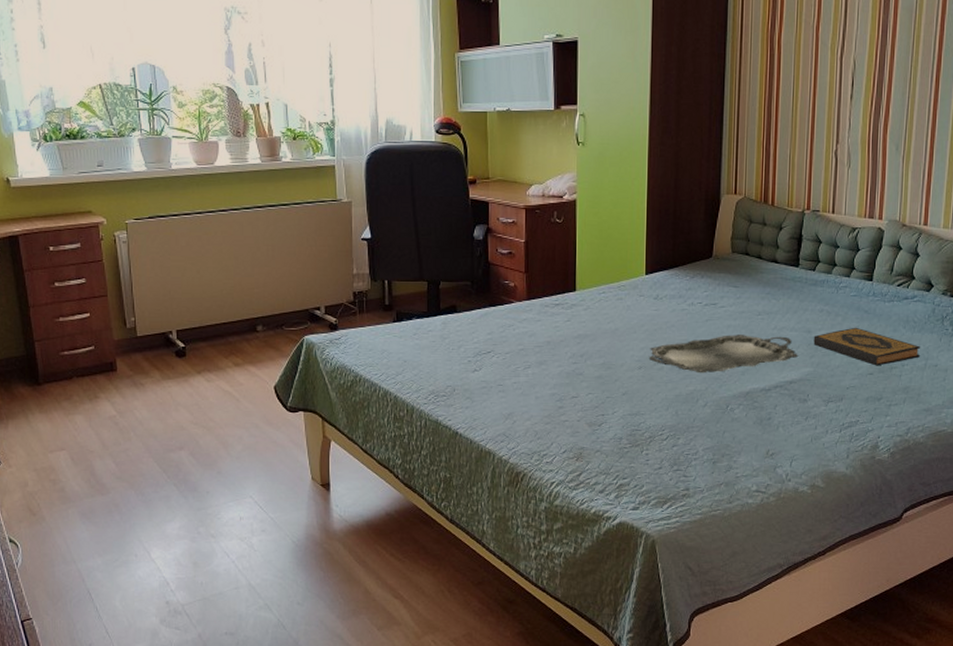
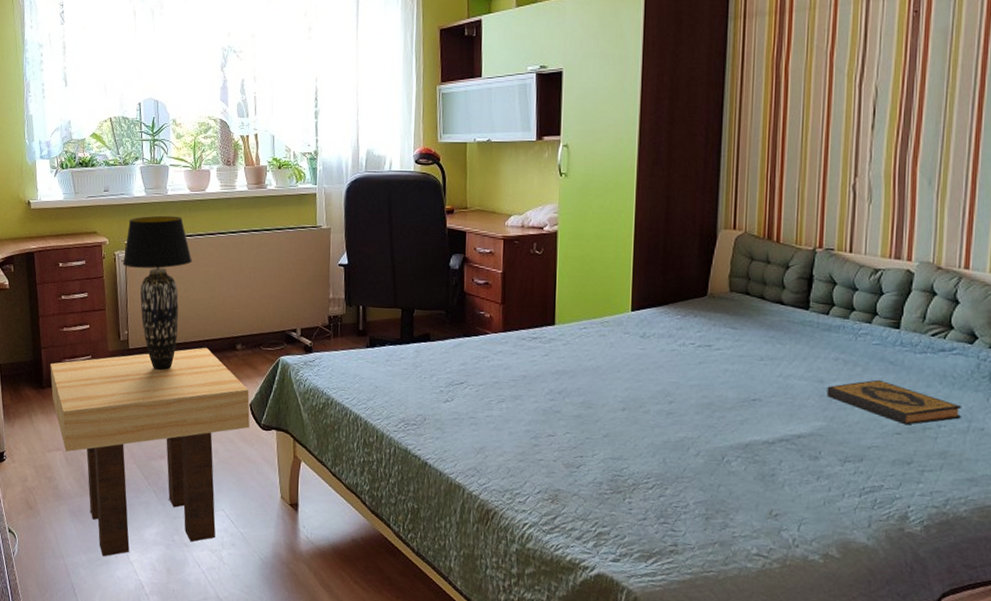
side table: none [46,331,275,557] -> present [50,348,250,557]
table lamp: none [124,191,204,358] -> present [122,215,193,371]
serving tray: present [648,335,799,374] -> none [633,379,809,420]

